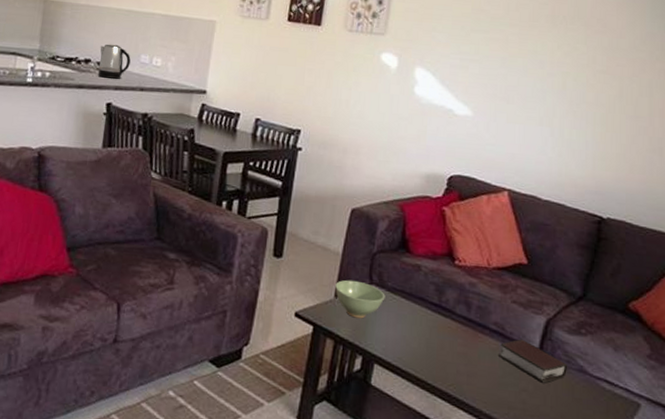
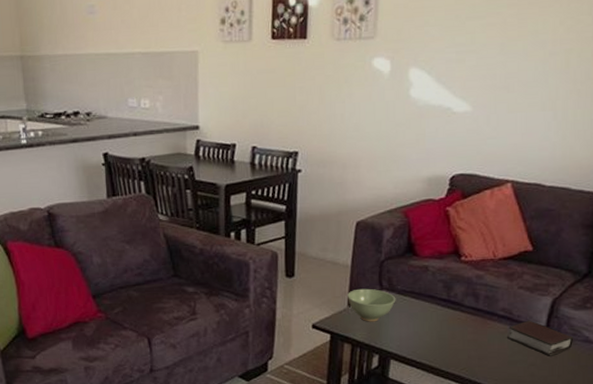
kettle: present [97,44,131,80] -> none [86,92,119,129]

